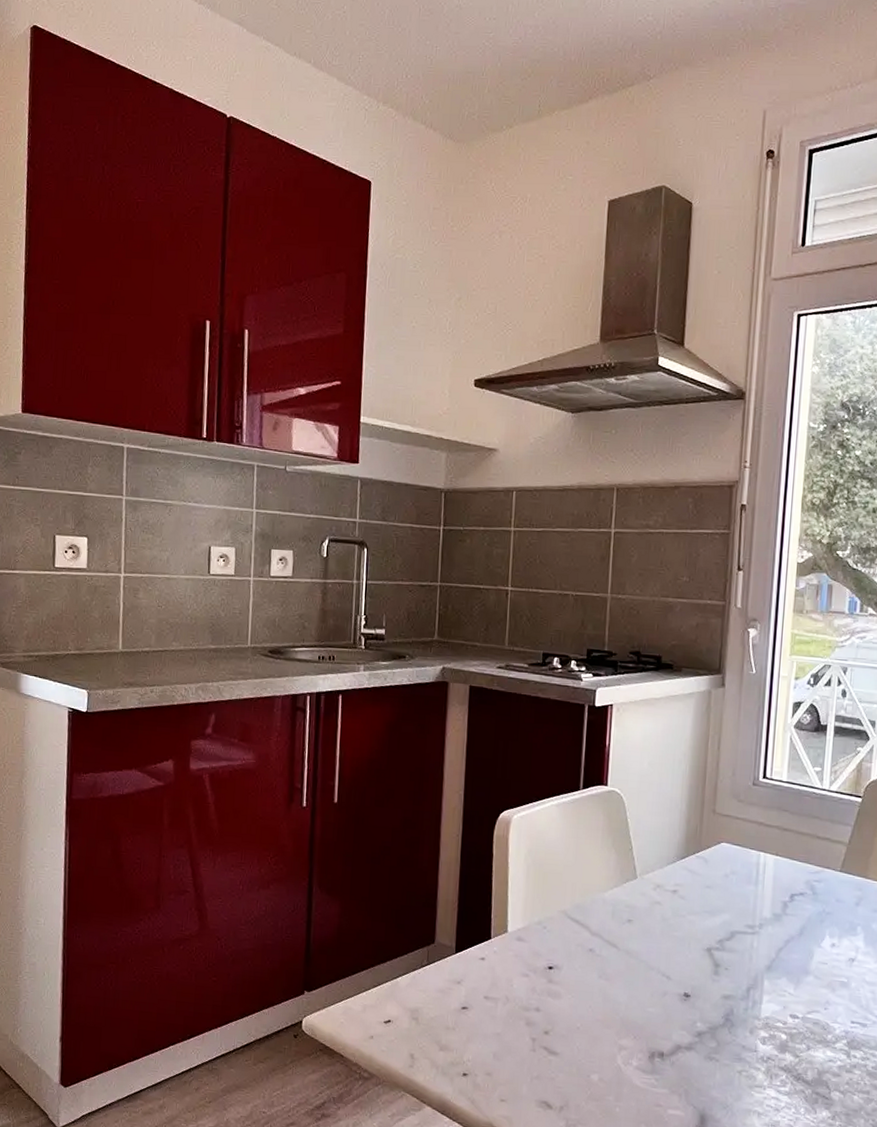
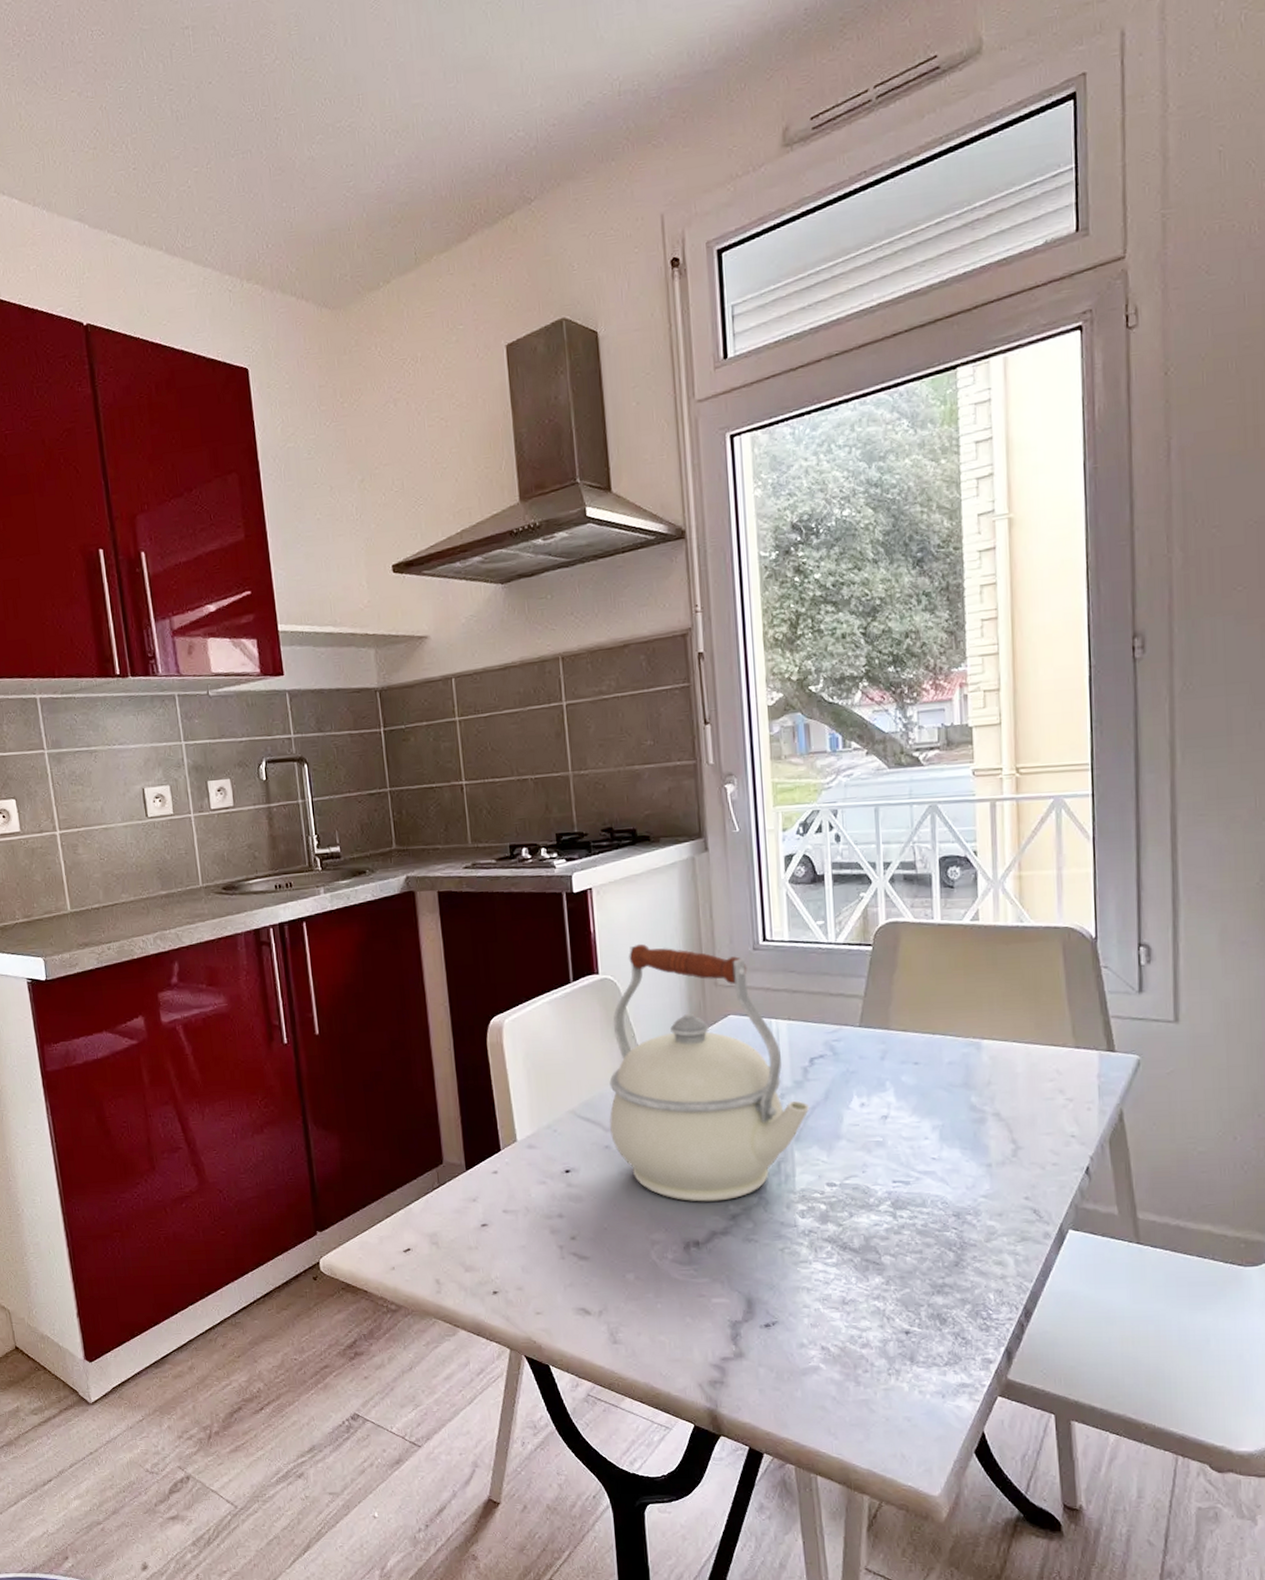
kettle: none [596,763,785,1017] -> present [609,943,810,1202]

